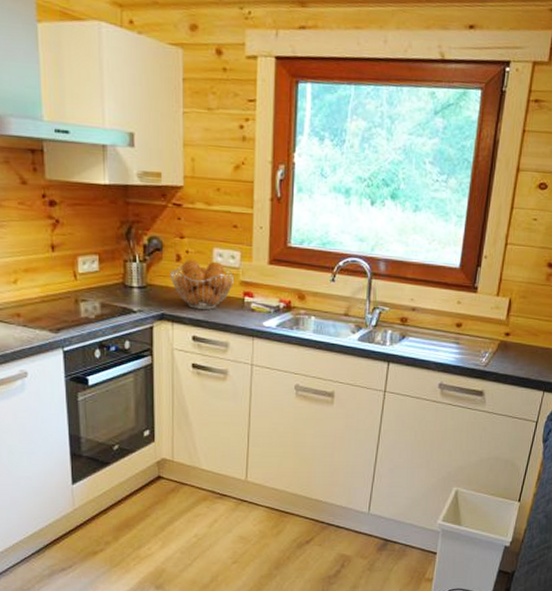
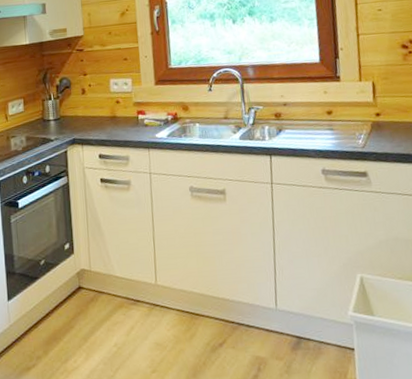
fruit basket: present [170,259,235,309] -> none [78,89,129,131]

